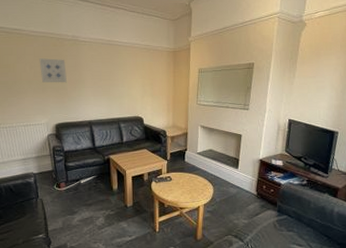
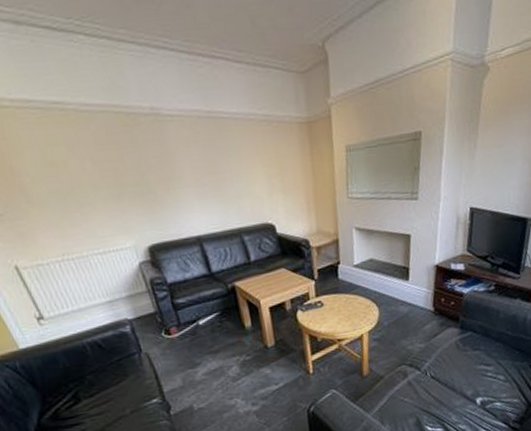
wall art: present [39,58,67,83] -> none [103,146,154,186]

